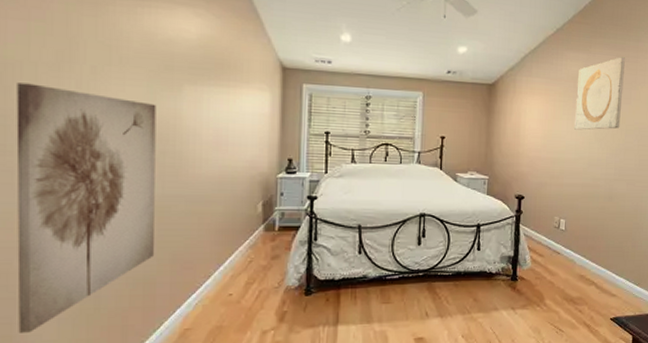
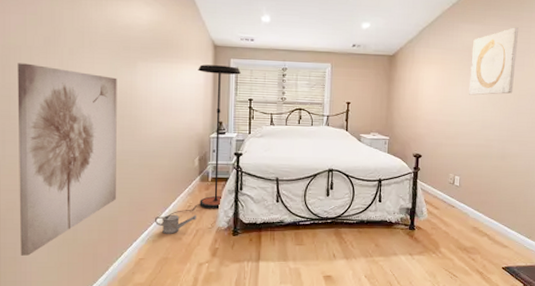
watering can: none [204,272,260,297] -> present [154,214,197,234]
floor lamp: none [214,90,315,285] -> present [161,64,241,225]

